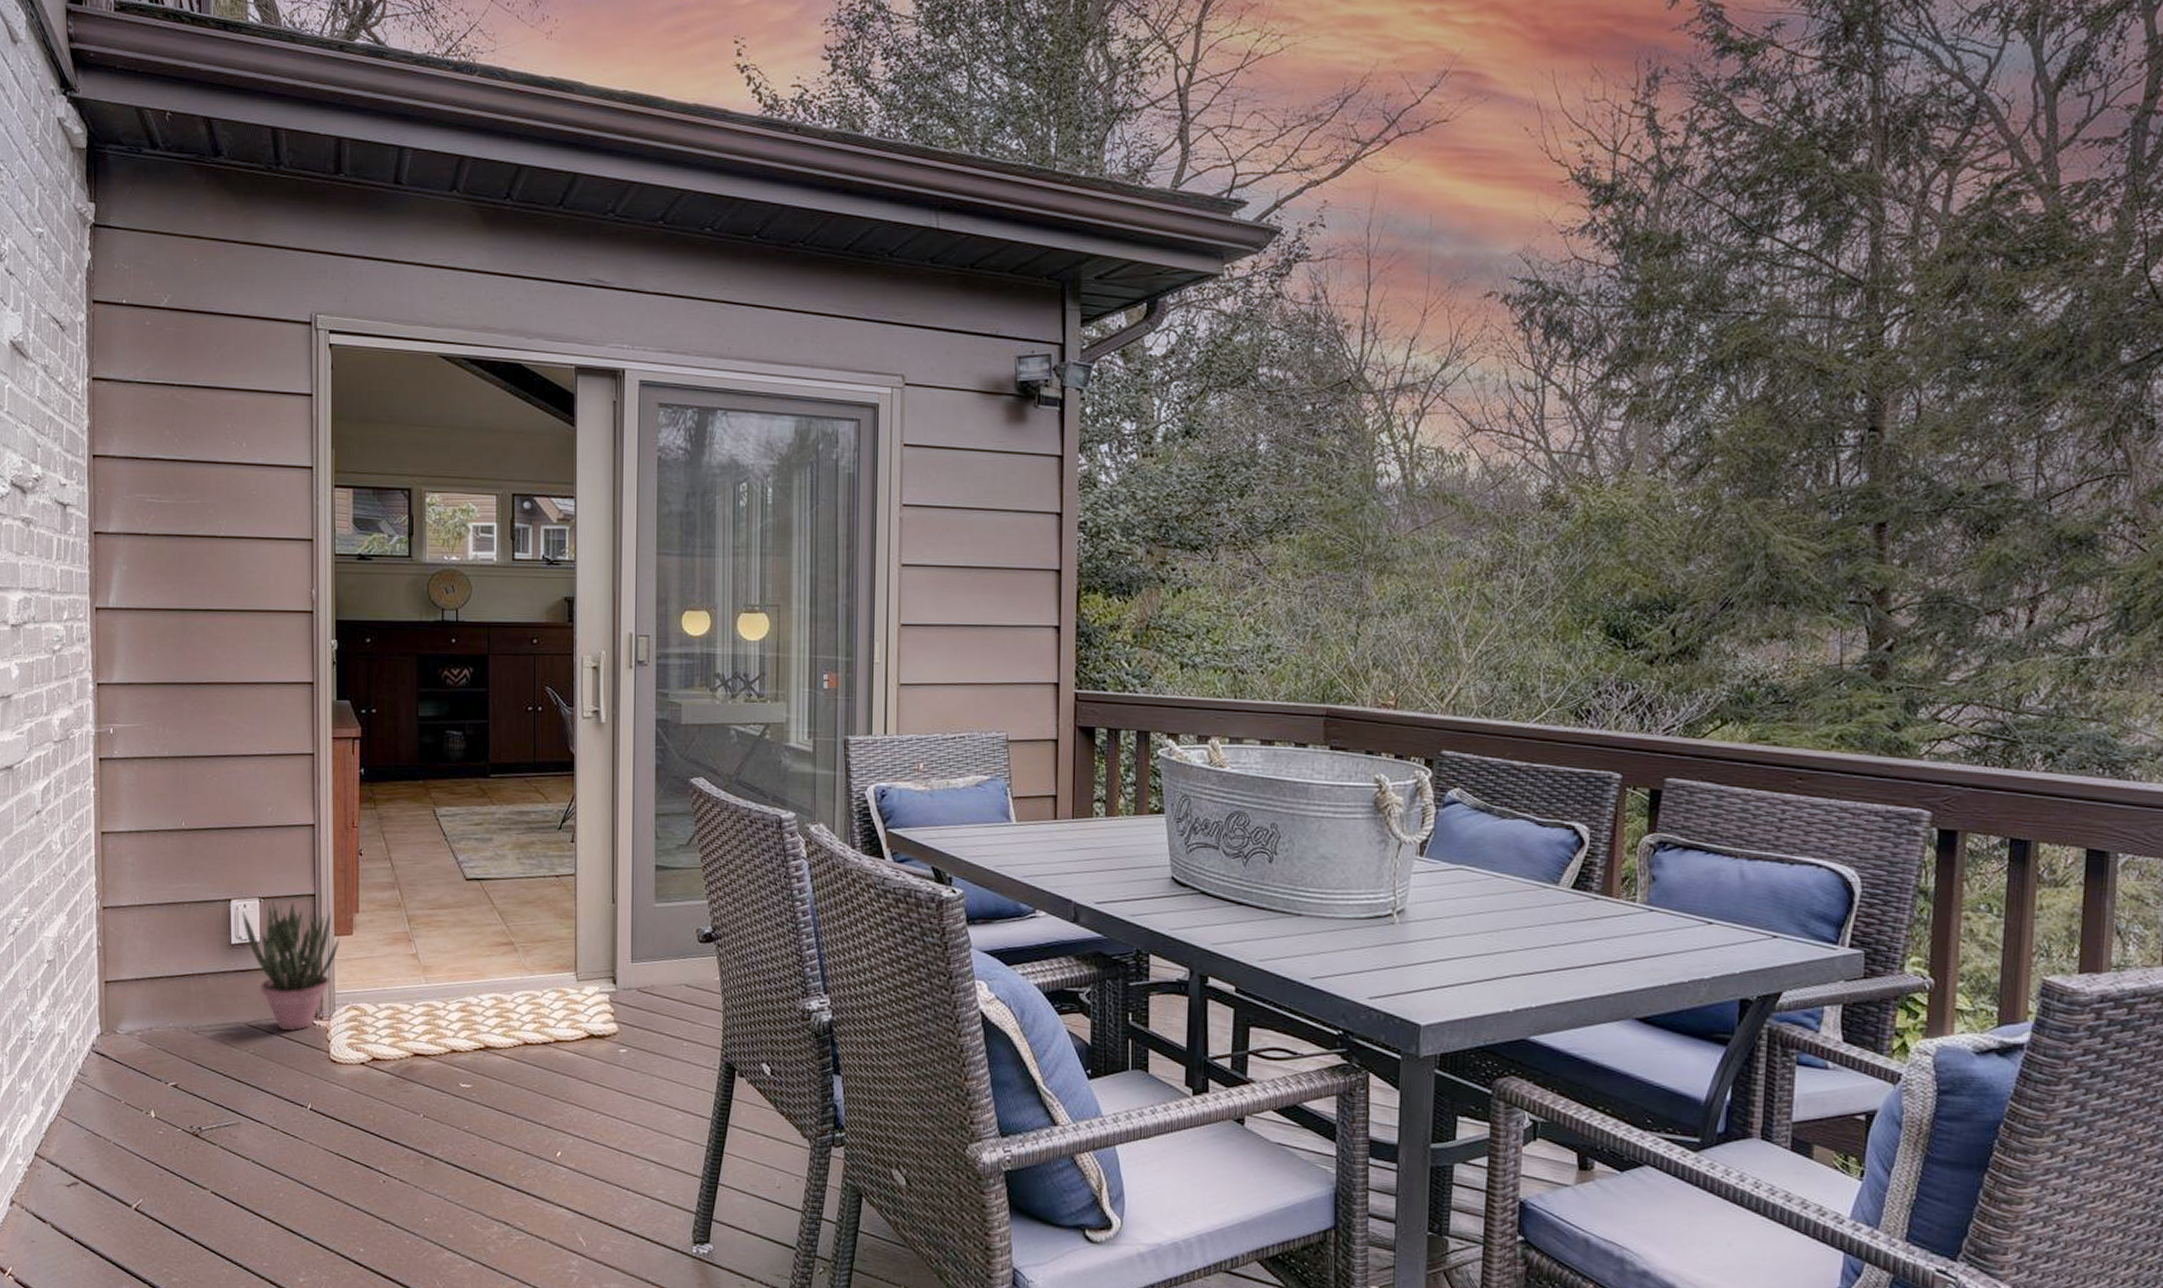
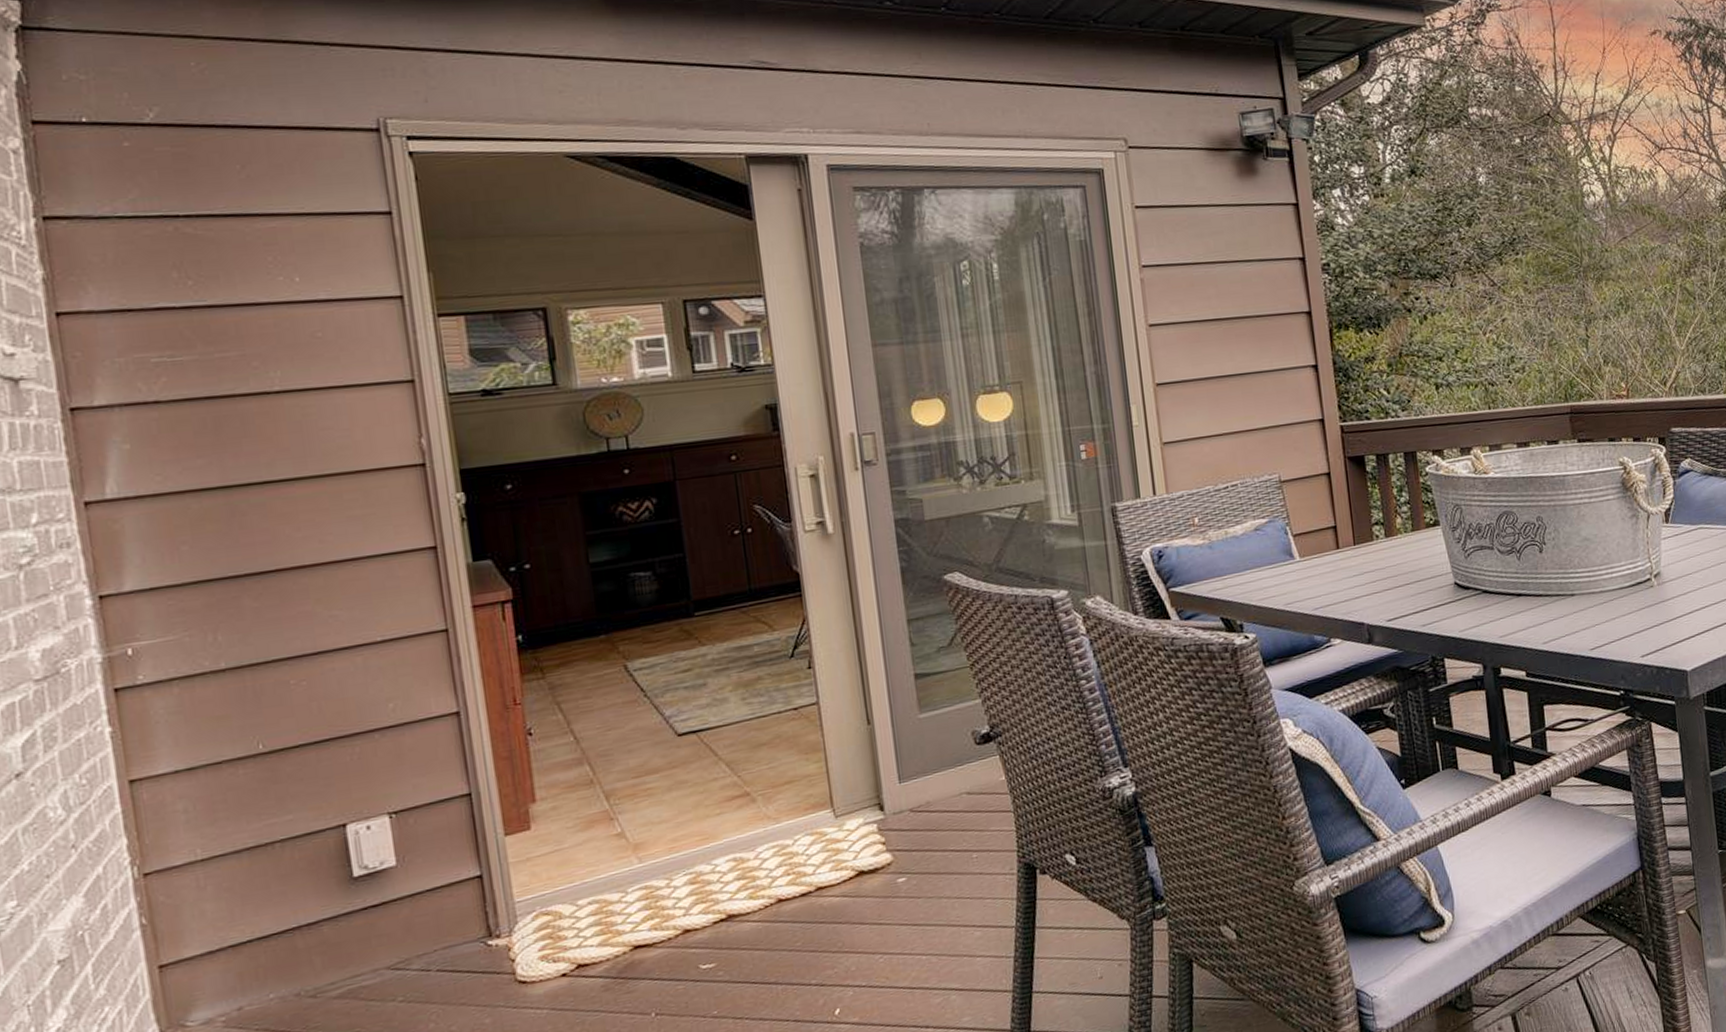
potted plant: present [242,900,341,1032] -> none [365,809,514,963]

